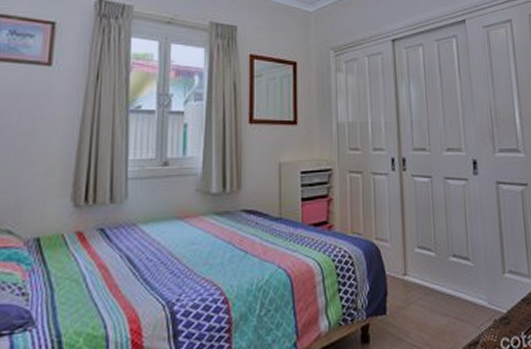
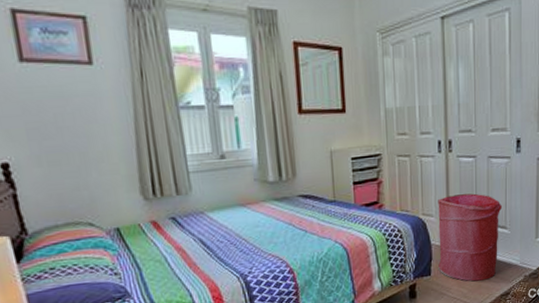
laundry hamper: none [392,217,462,325] -> present [438,193,502,282]

